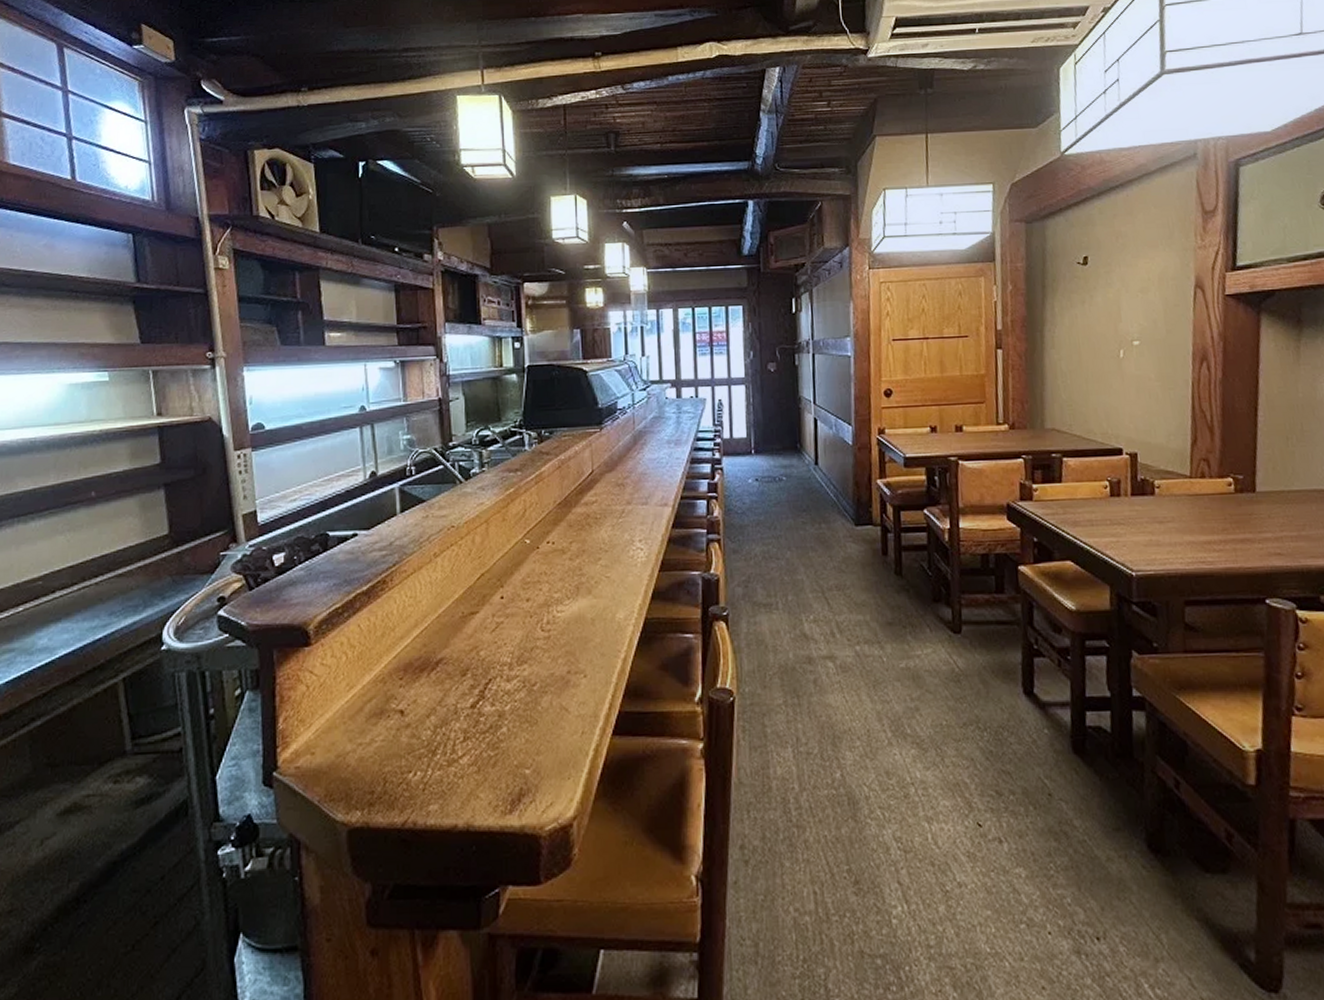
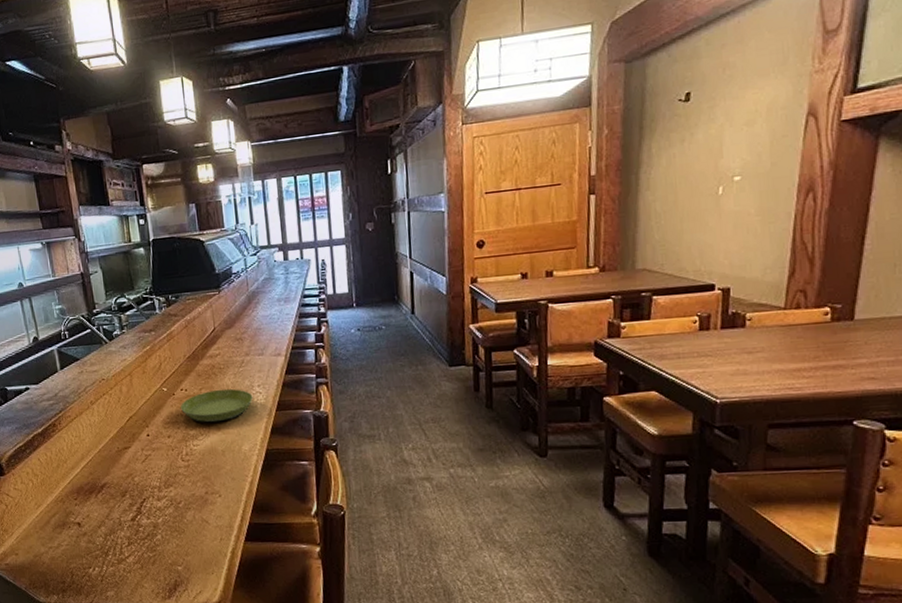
saucer: none [545,543,633,584] -> present [181,388,253,423]

